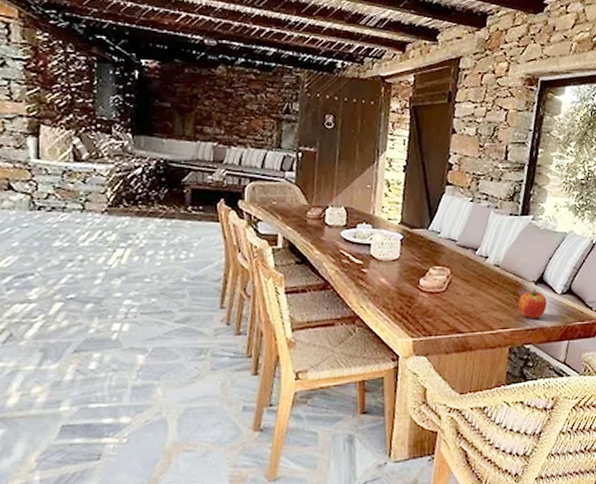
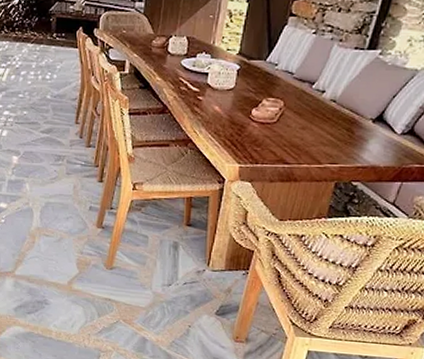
apple: present [518,289,547,319] -> none [350,127,383,158]

